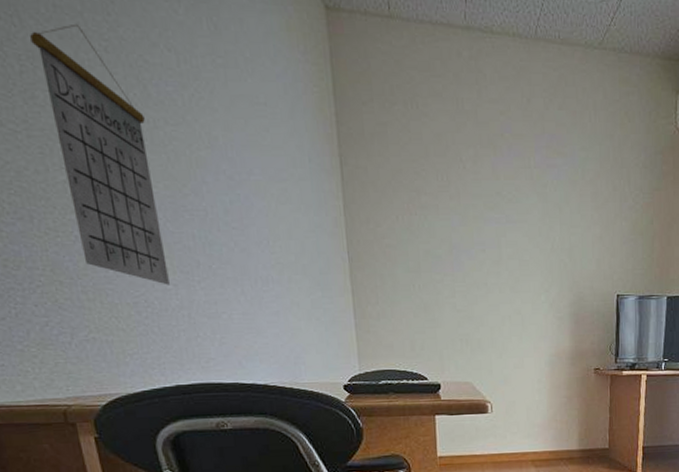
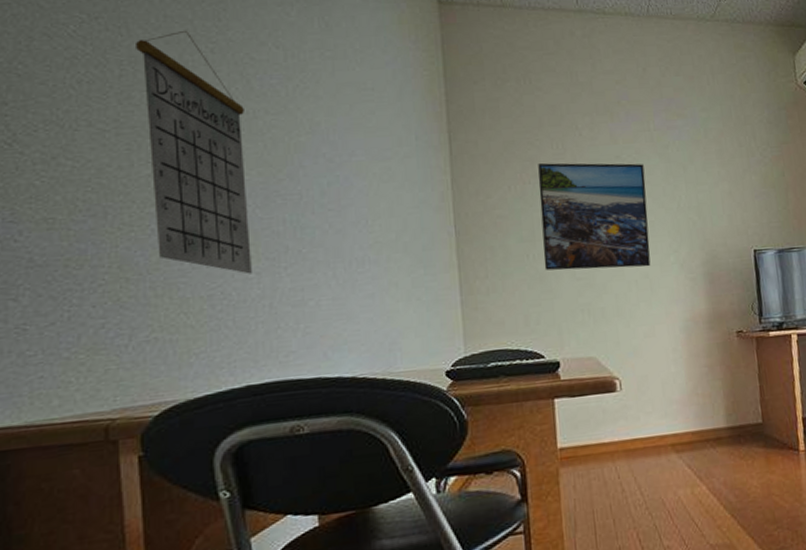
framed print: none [424,195,524,304] -> present [538,163,651,271]

